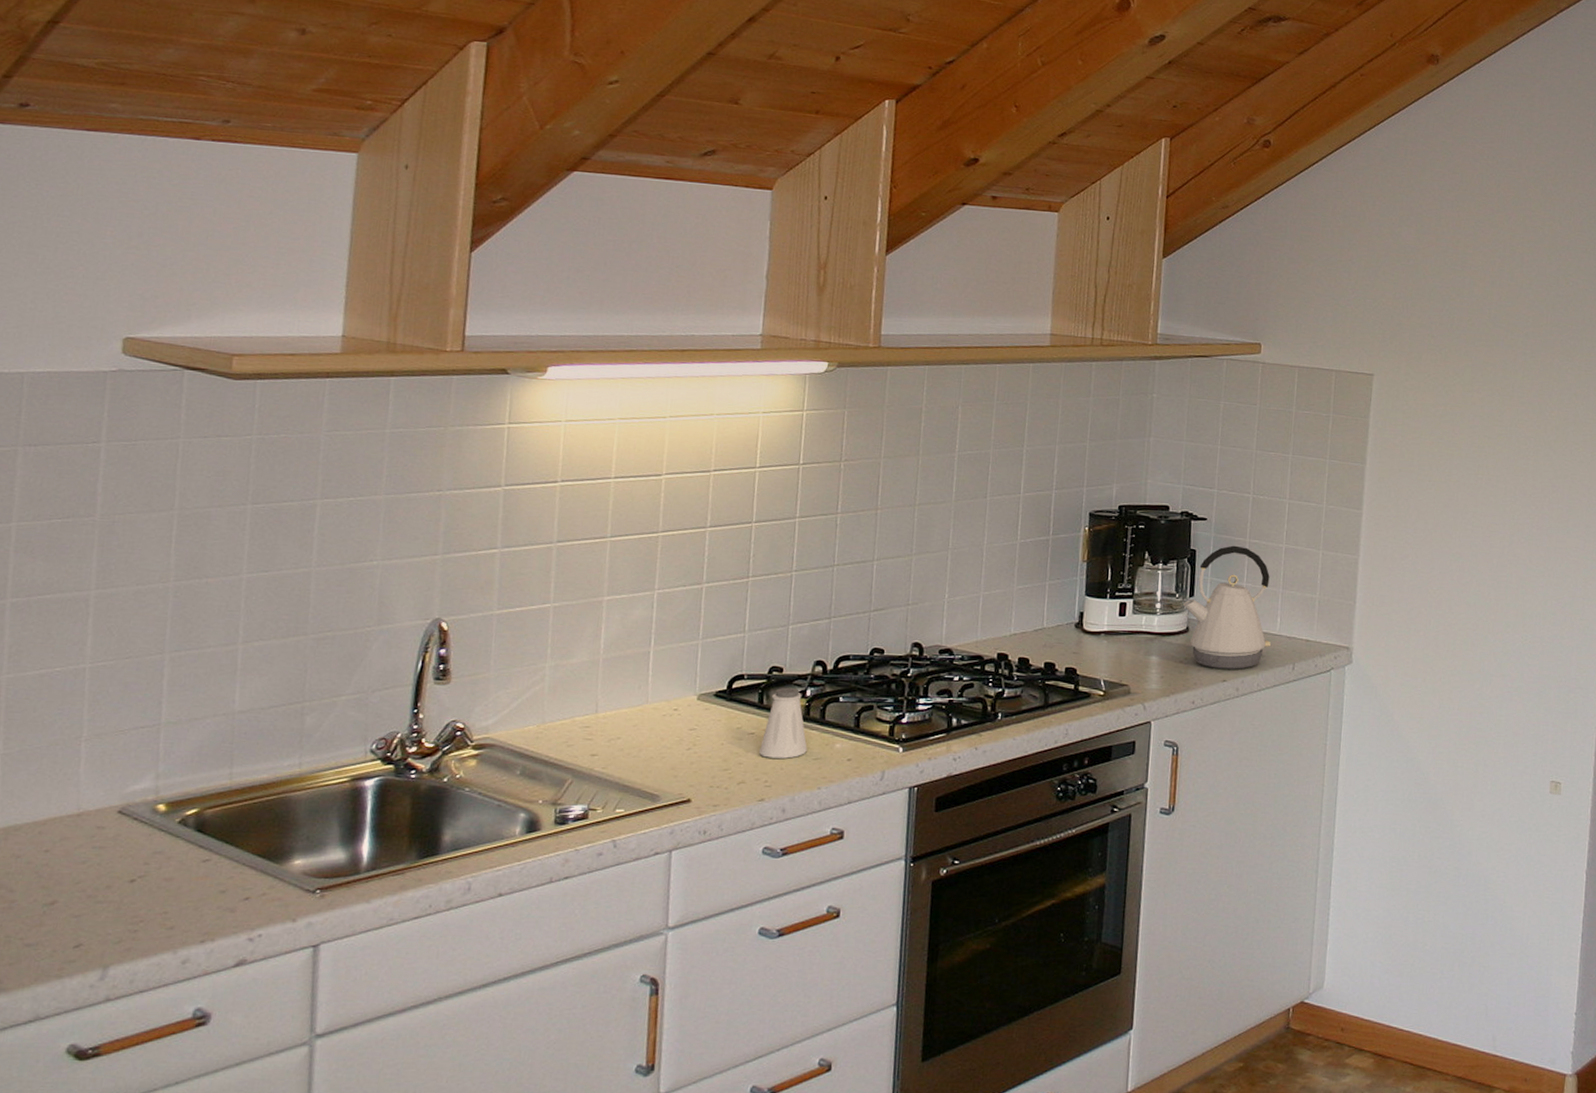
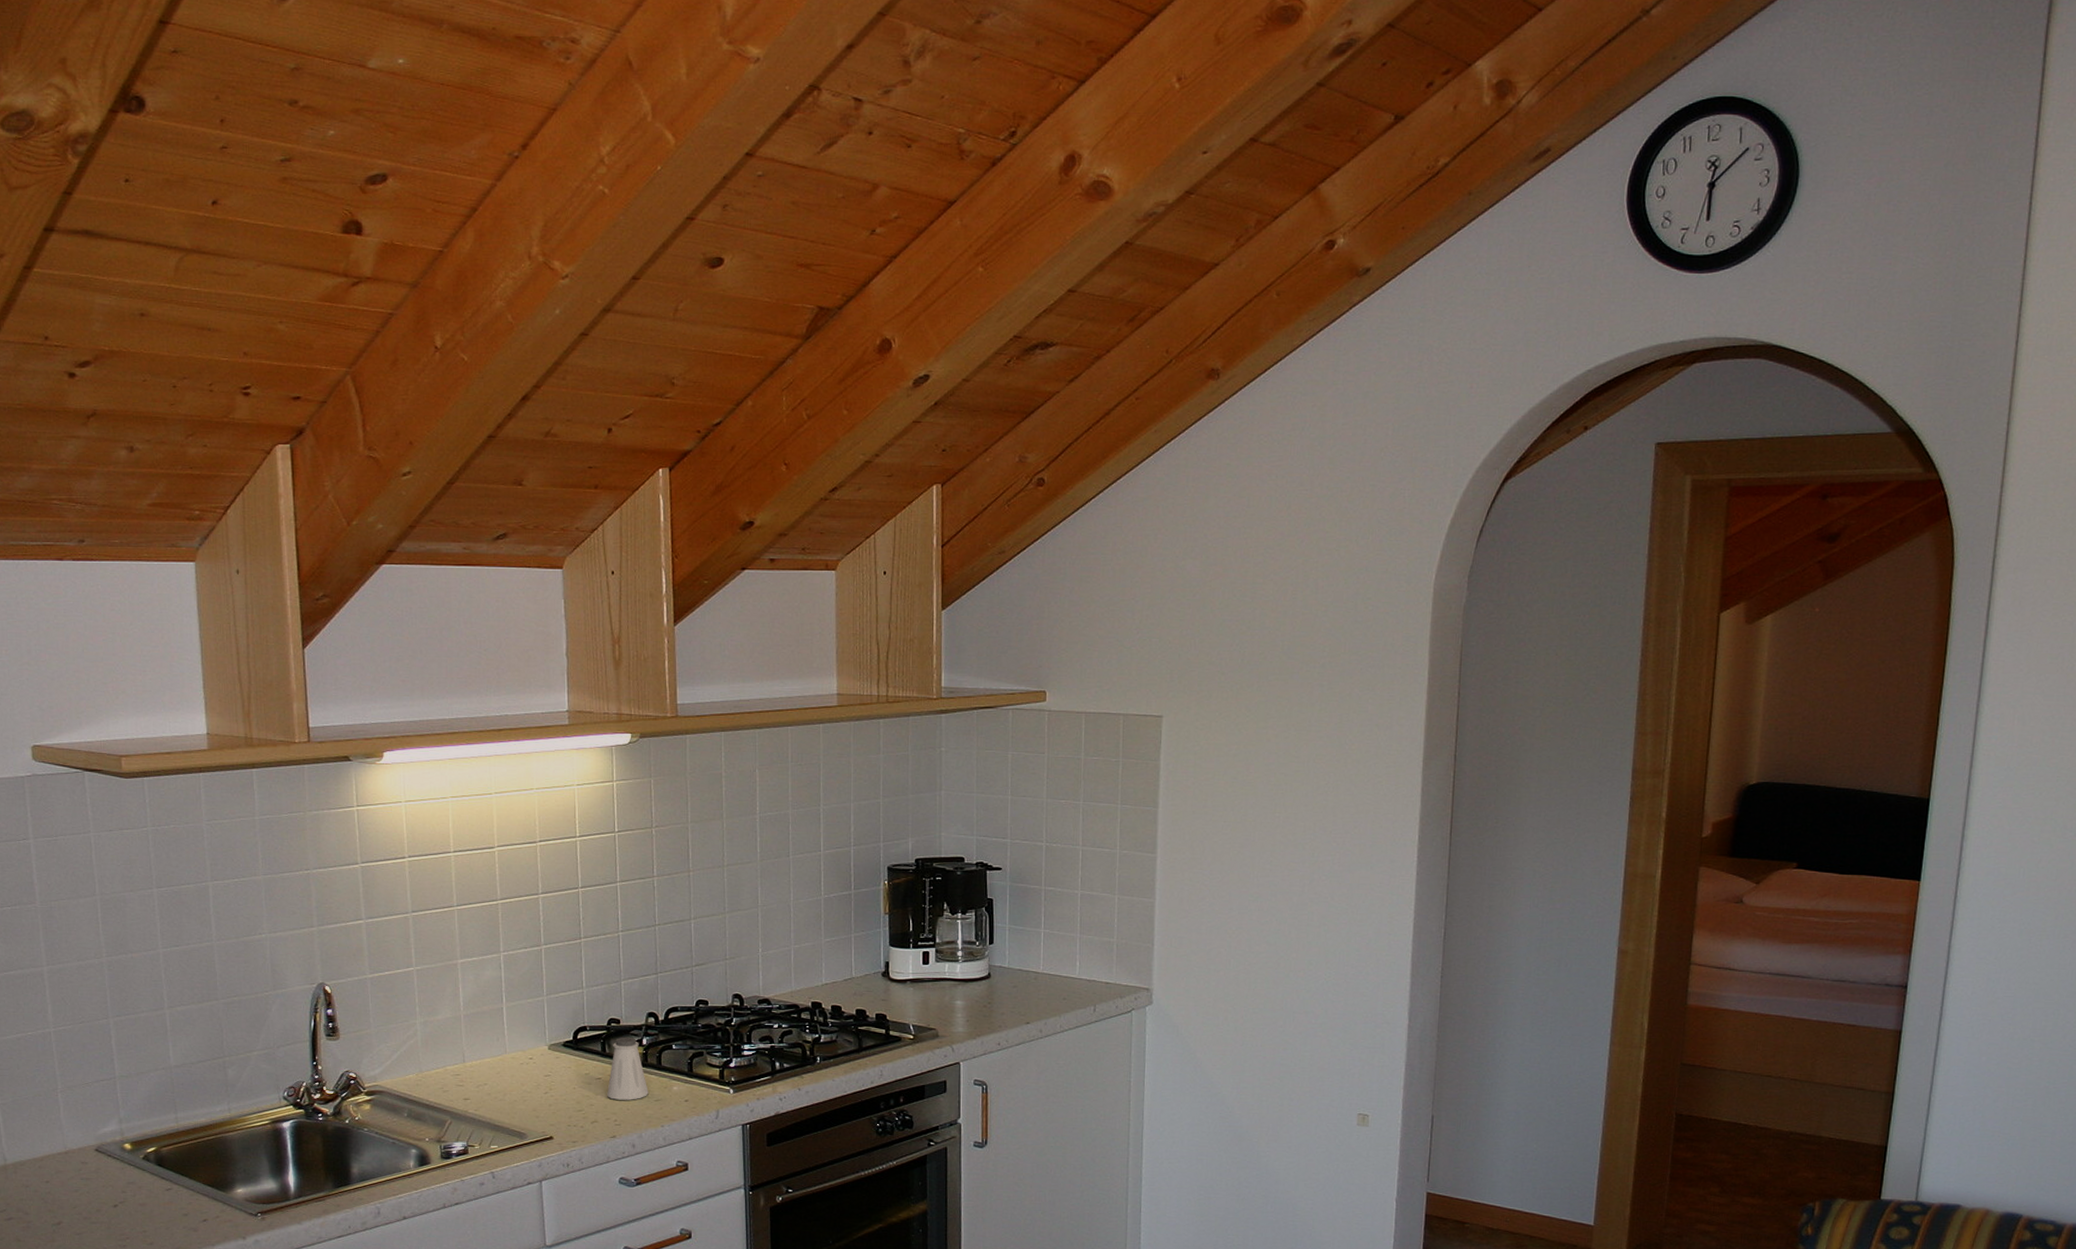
kettle: present [1182,545,1272,670] -> none [983,893,1072,1013]

